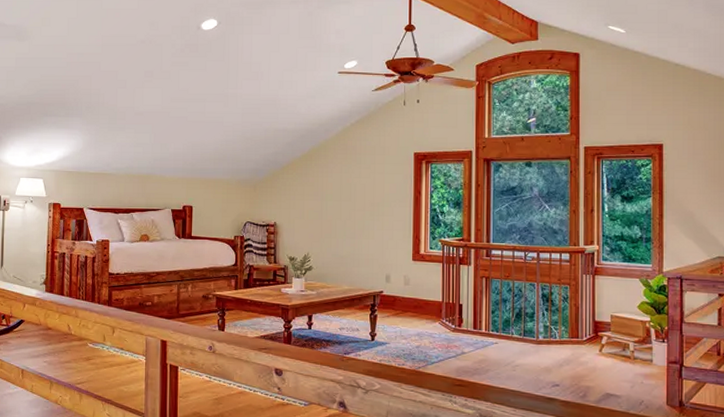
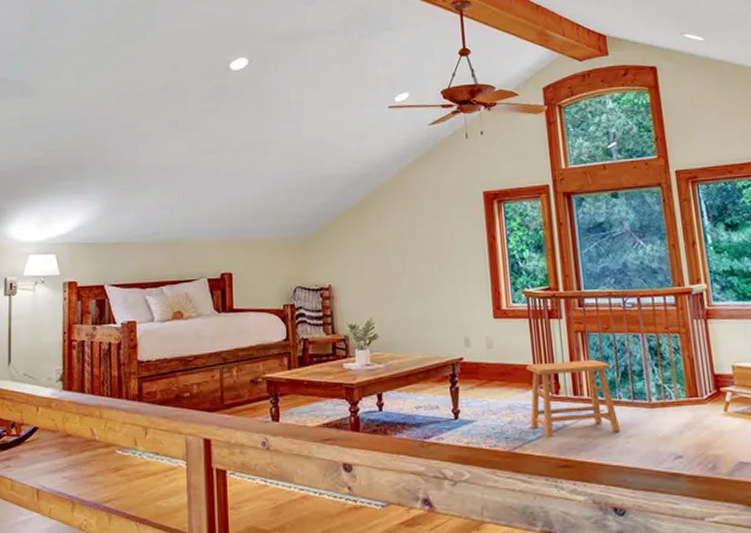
stool: none [435,300,510,361] -> present [526,359,621,437]

